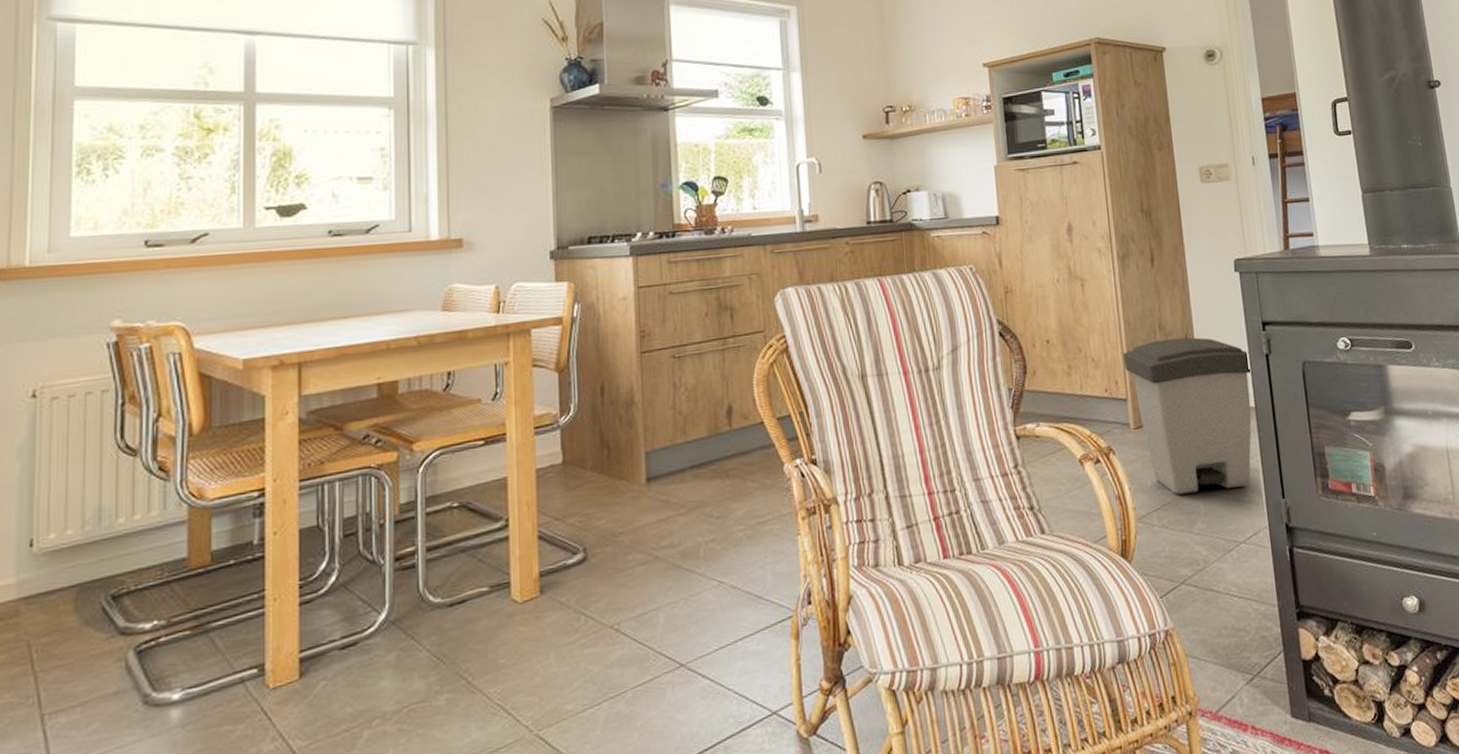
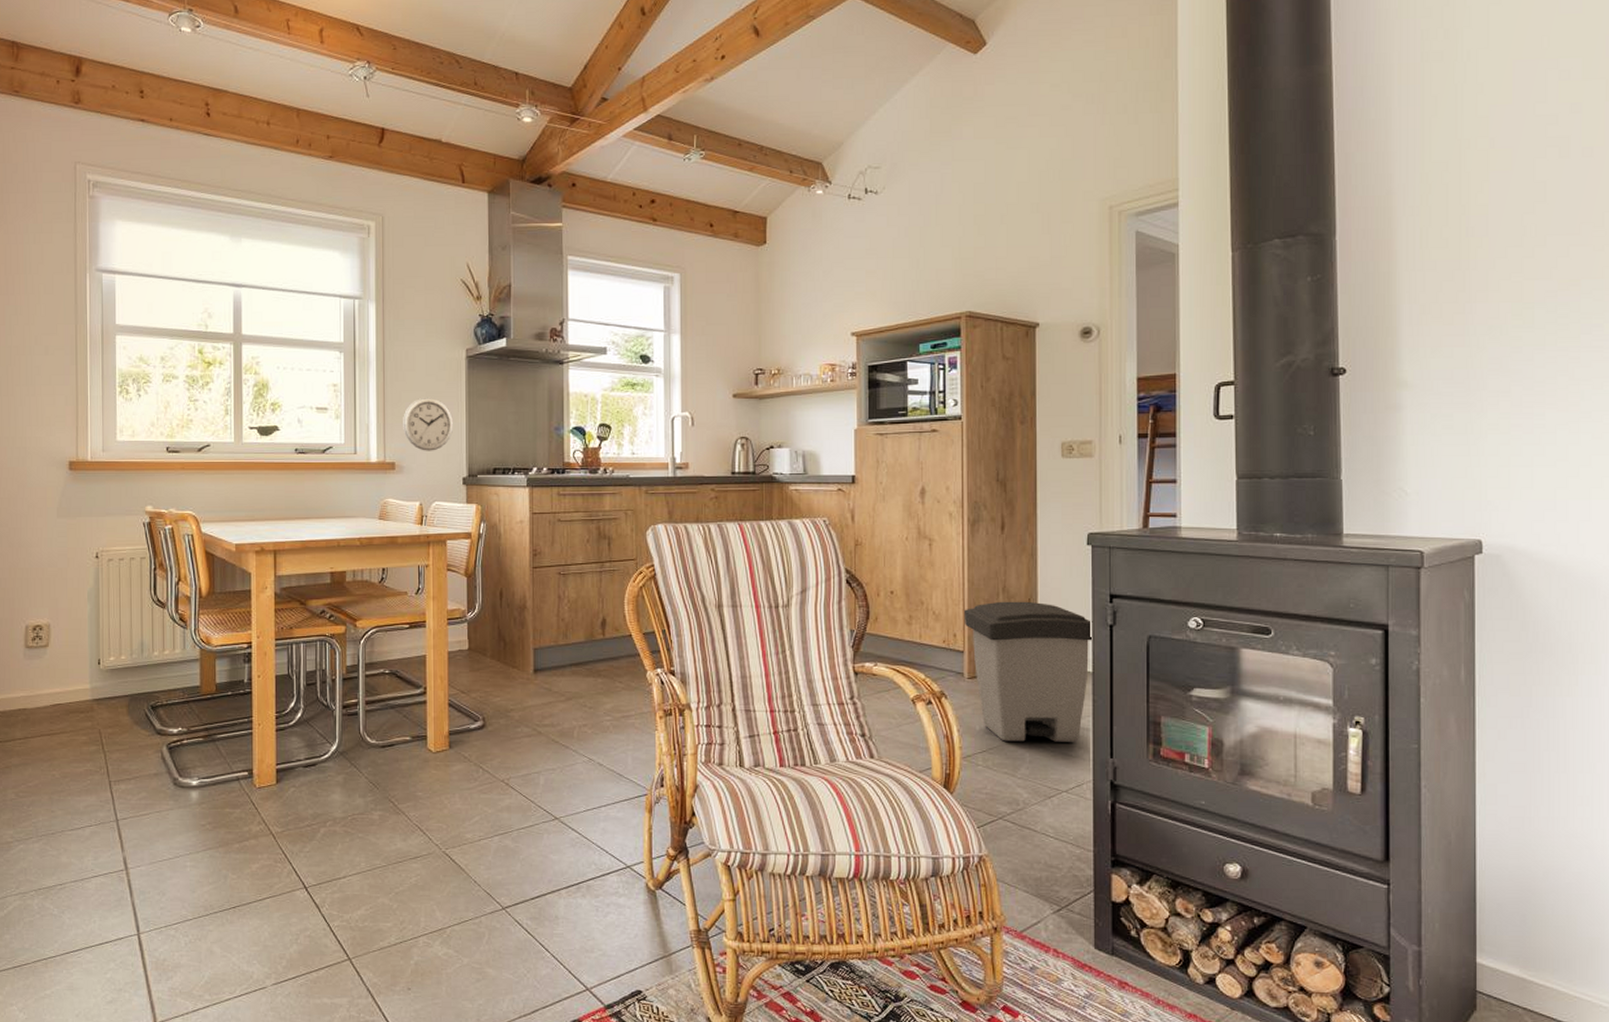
wall clock: none [472,157,537,223] -> present [403,397,454,451]

